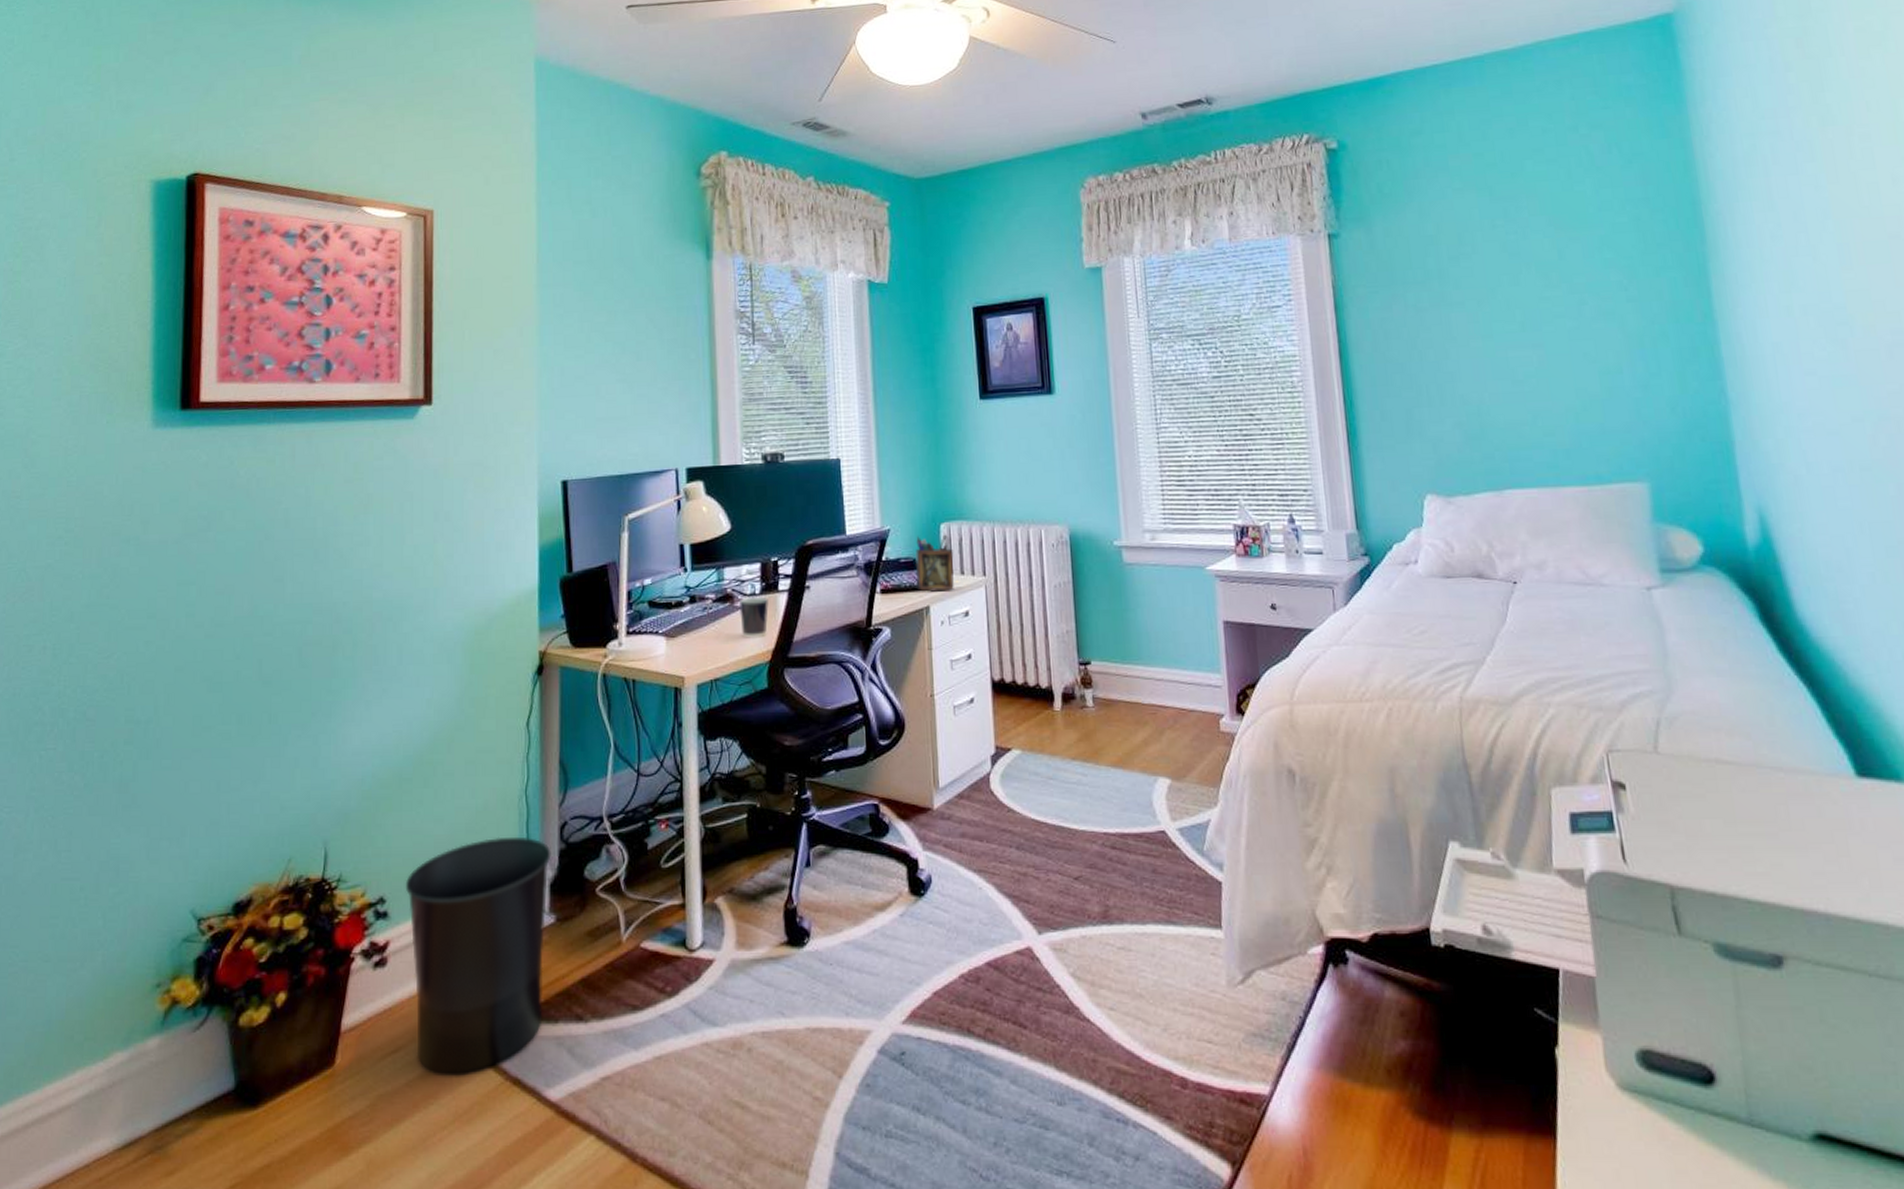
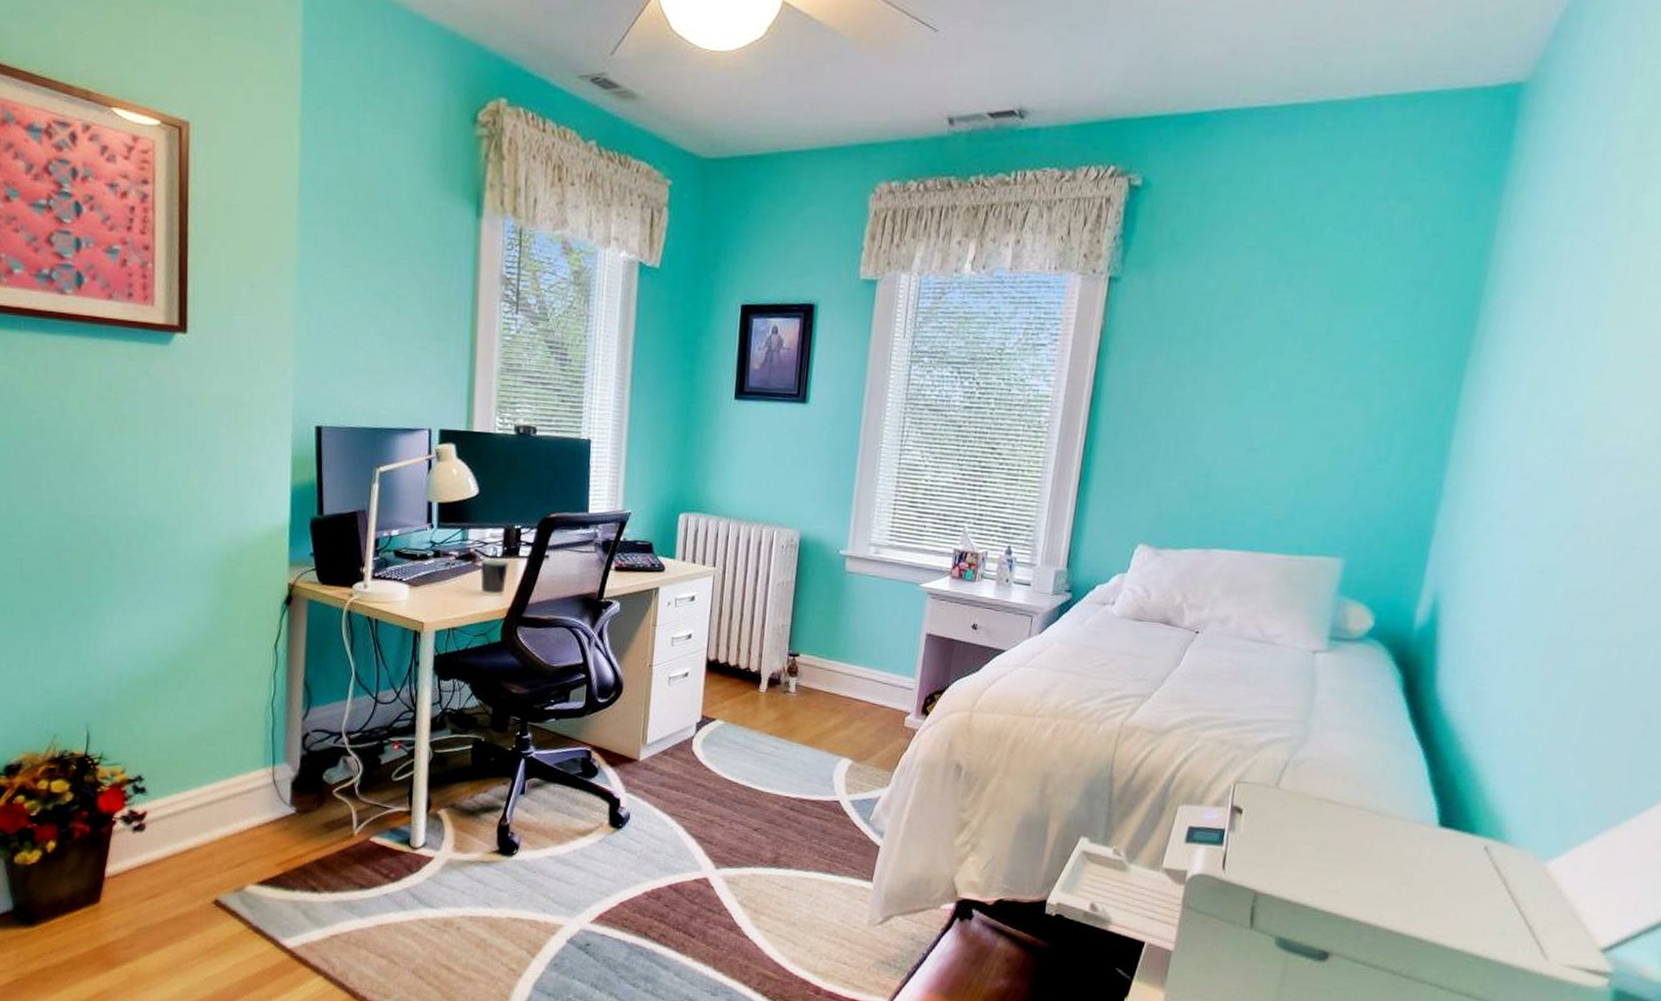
waste bin: present [405,836,551,1074] -> none [161,738,294,920]
desk organizer: present [915,534,954,591] -> none [649,523,688,576]

